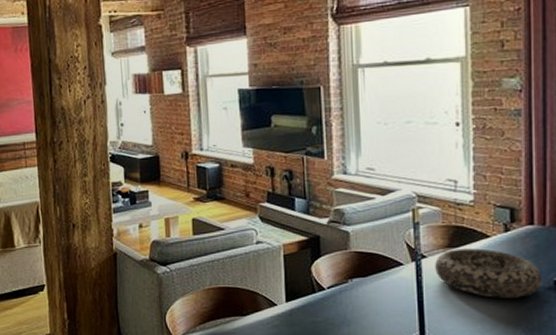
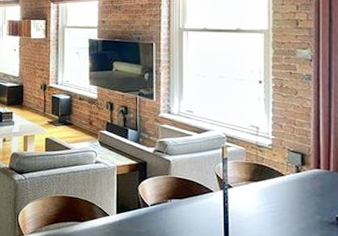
decorative bowl: present [435,248,543,298] -> none [239,183,327,229]

